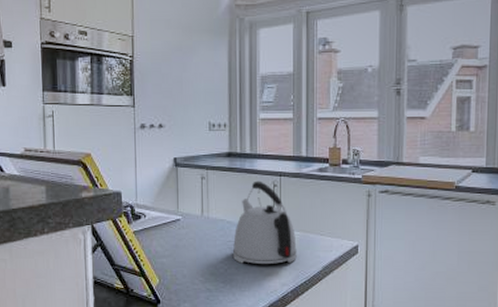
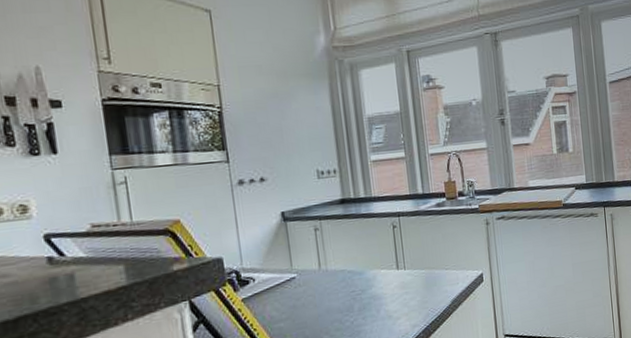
kettle: present [232,181,297,264] -> none [357,224,425,313]

